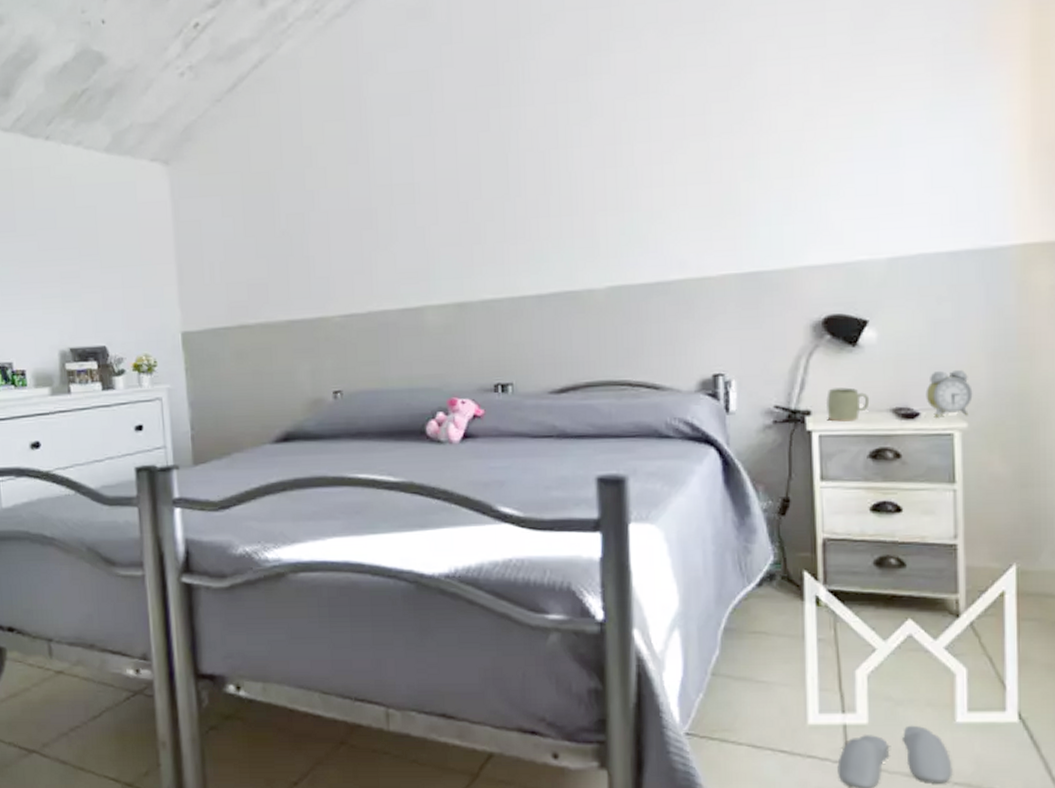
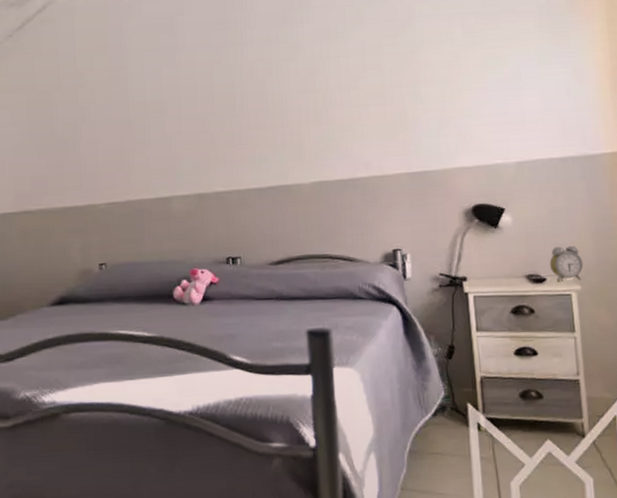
mug: present [825,387,870,423] -> none [477,259,510,286]

